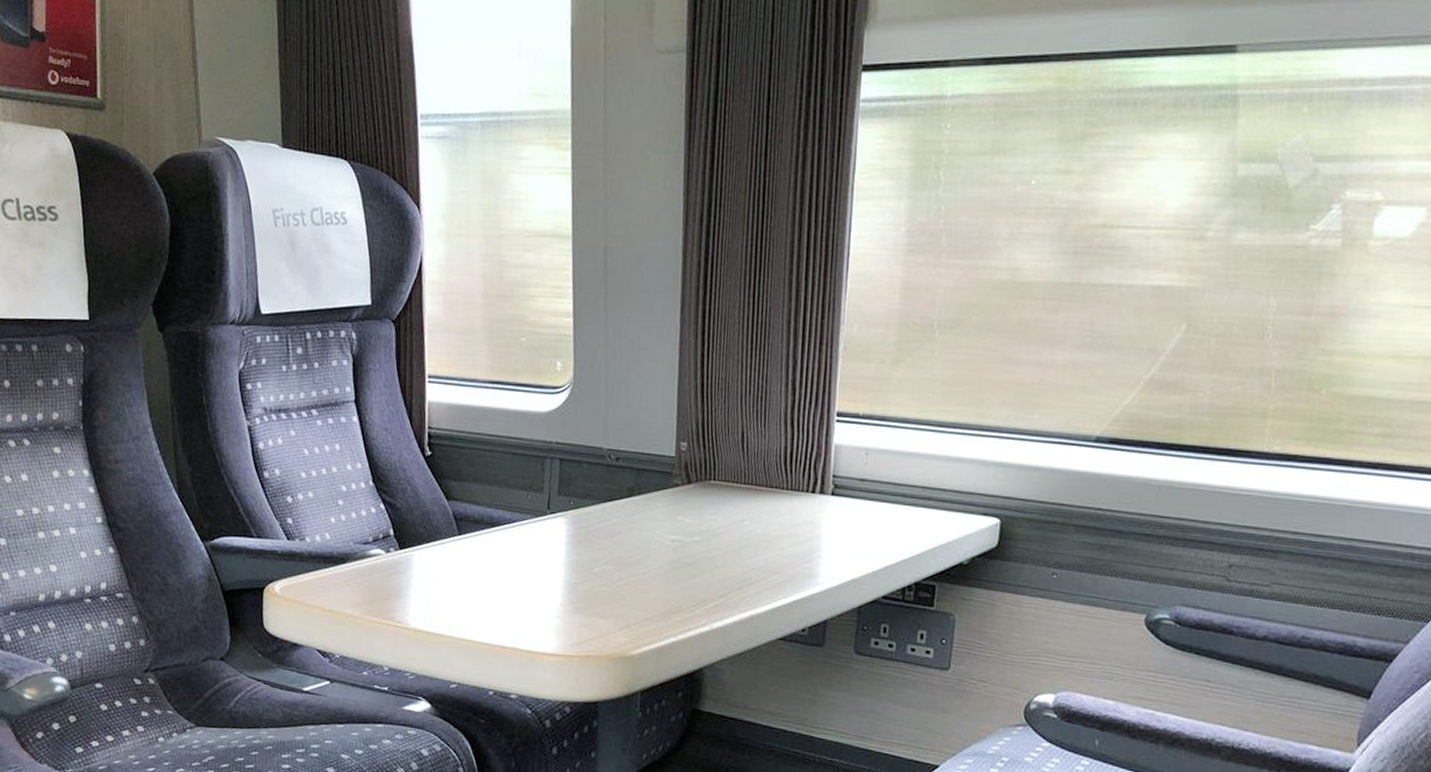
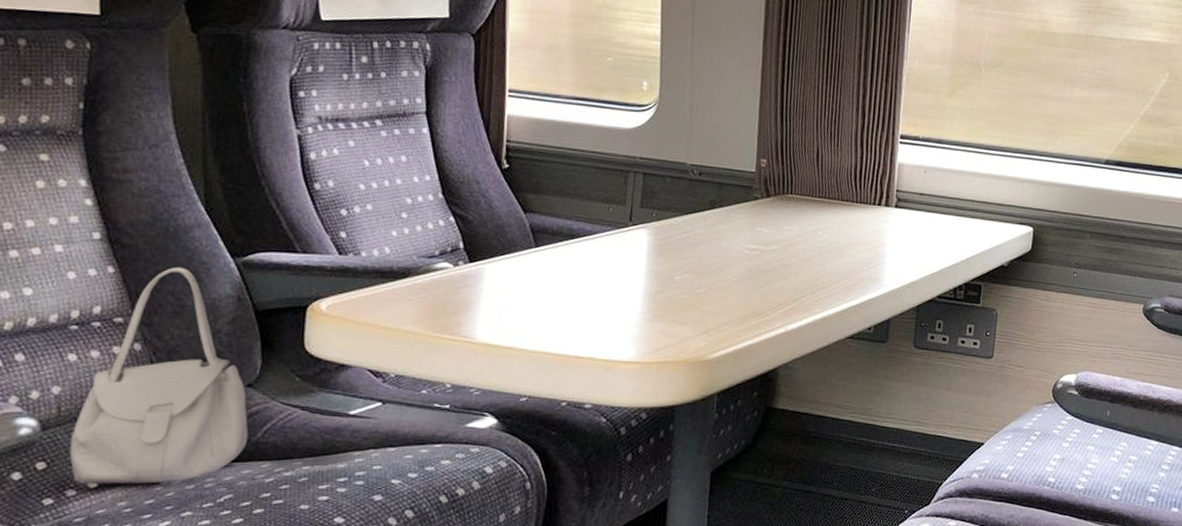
handbag: none [91,549,224,741] -> present [69,266,249,484]

